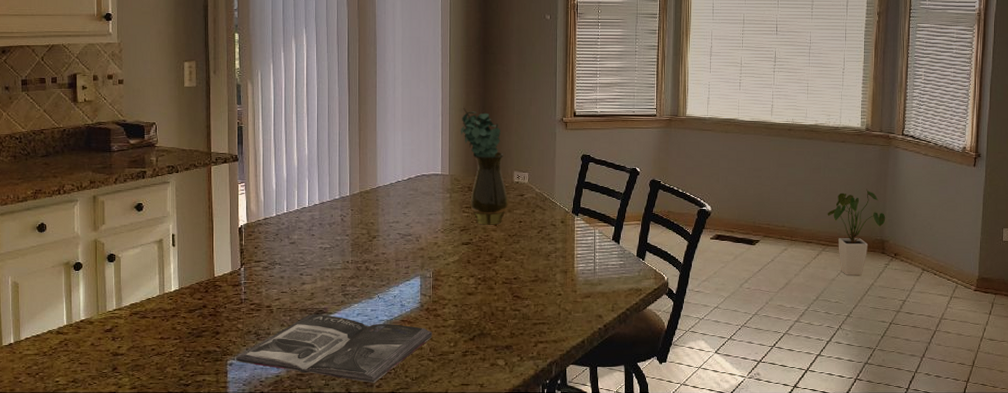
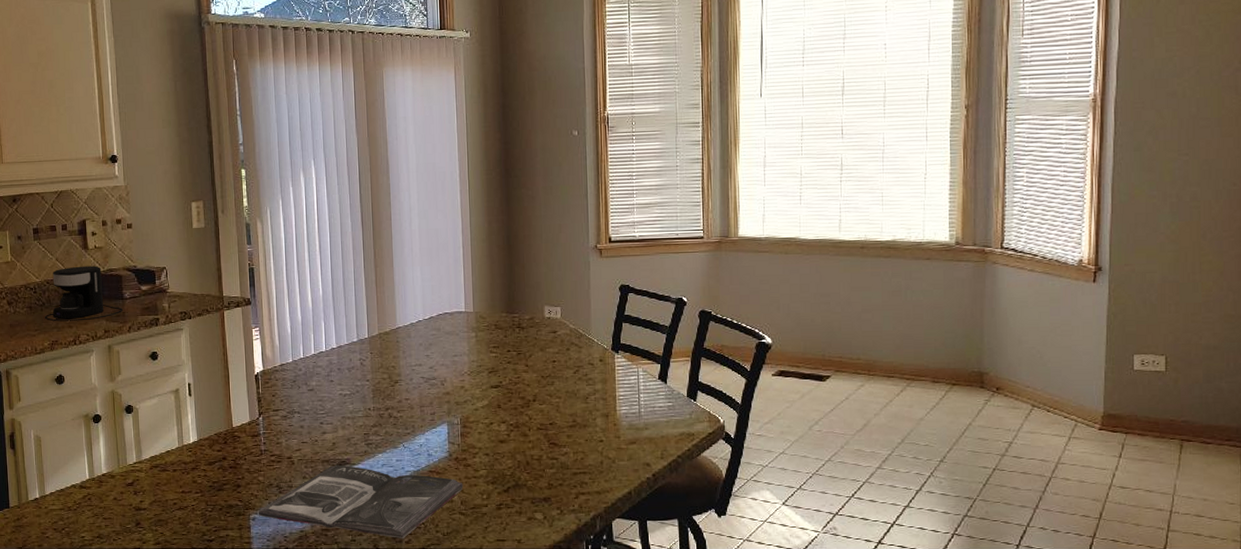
coffee maker: none [29,118,110,171] -> present [45,266,123,322]
vase: present [461,108,509,225] -> none [484,238,540,366]
house plant: present [827,188,886,275] -> none [911,312,984,414]

